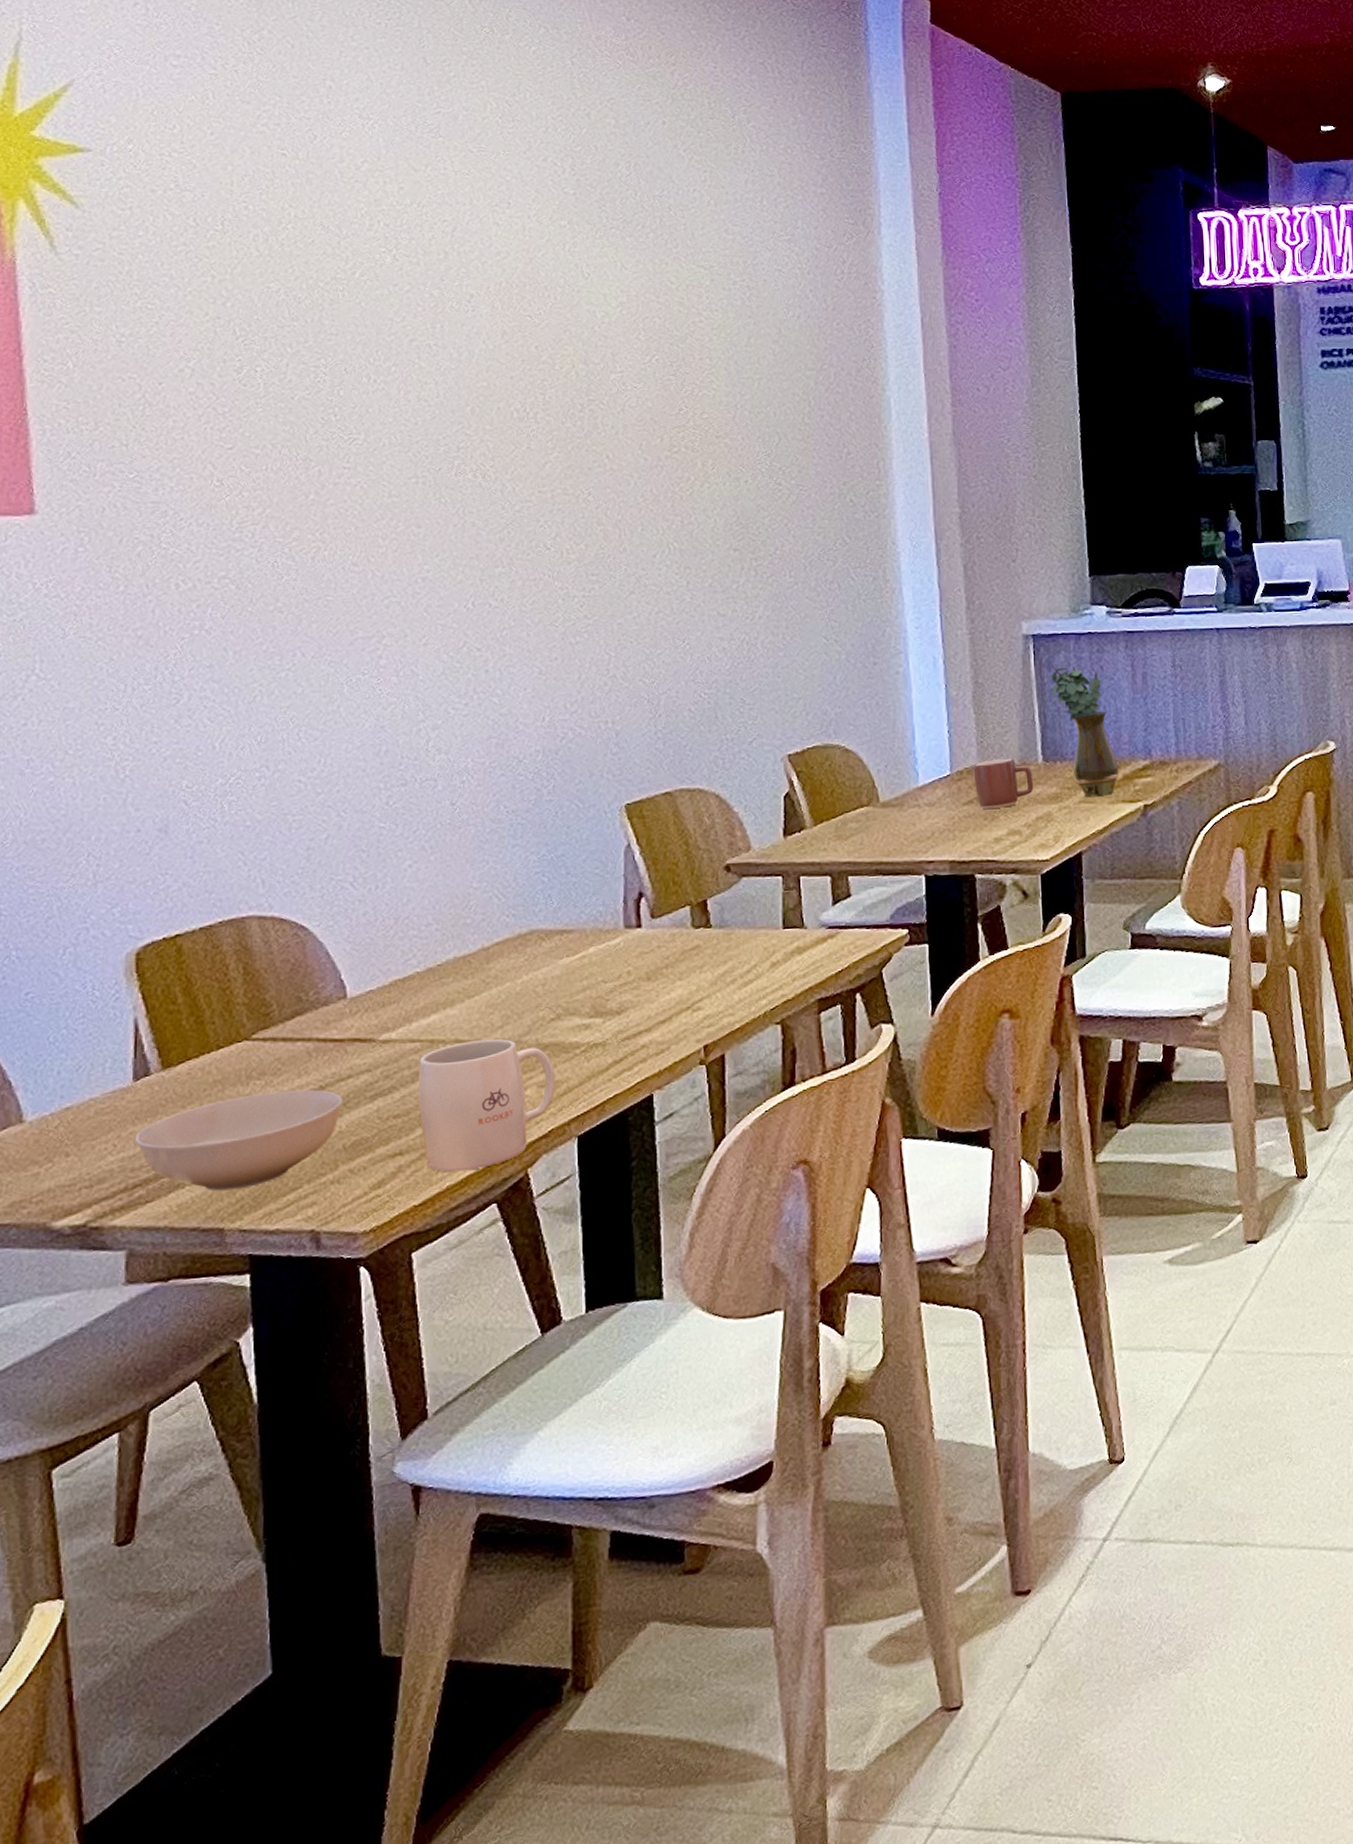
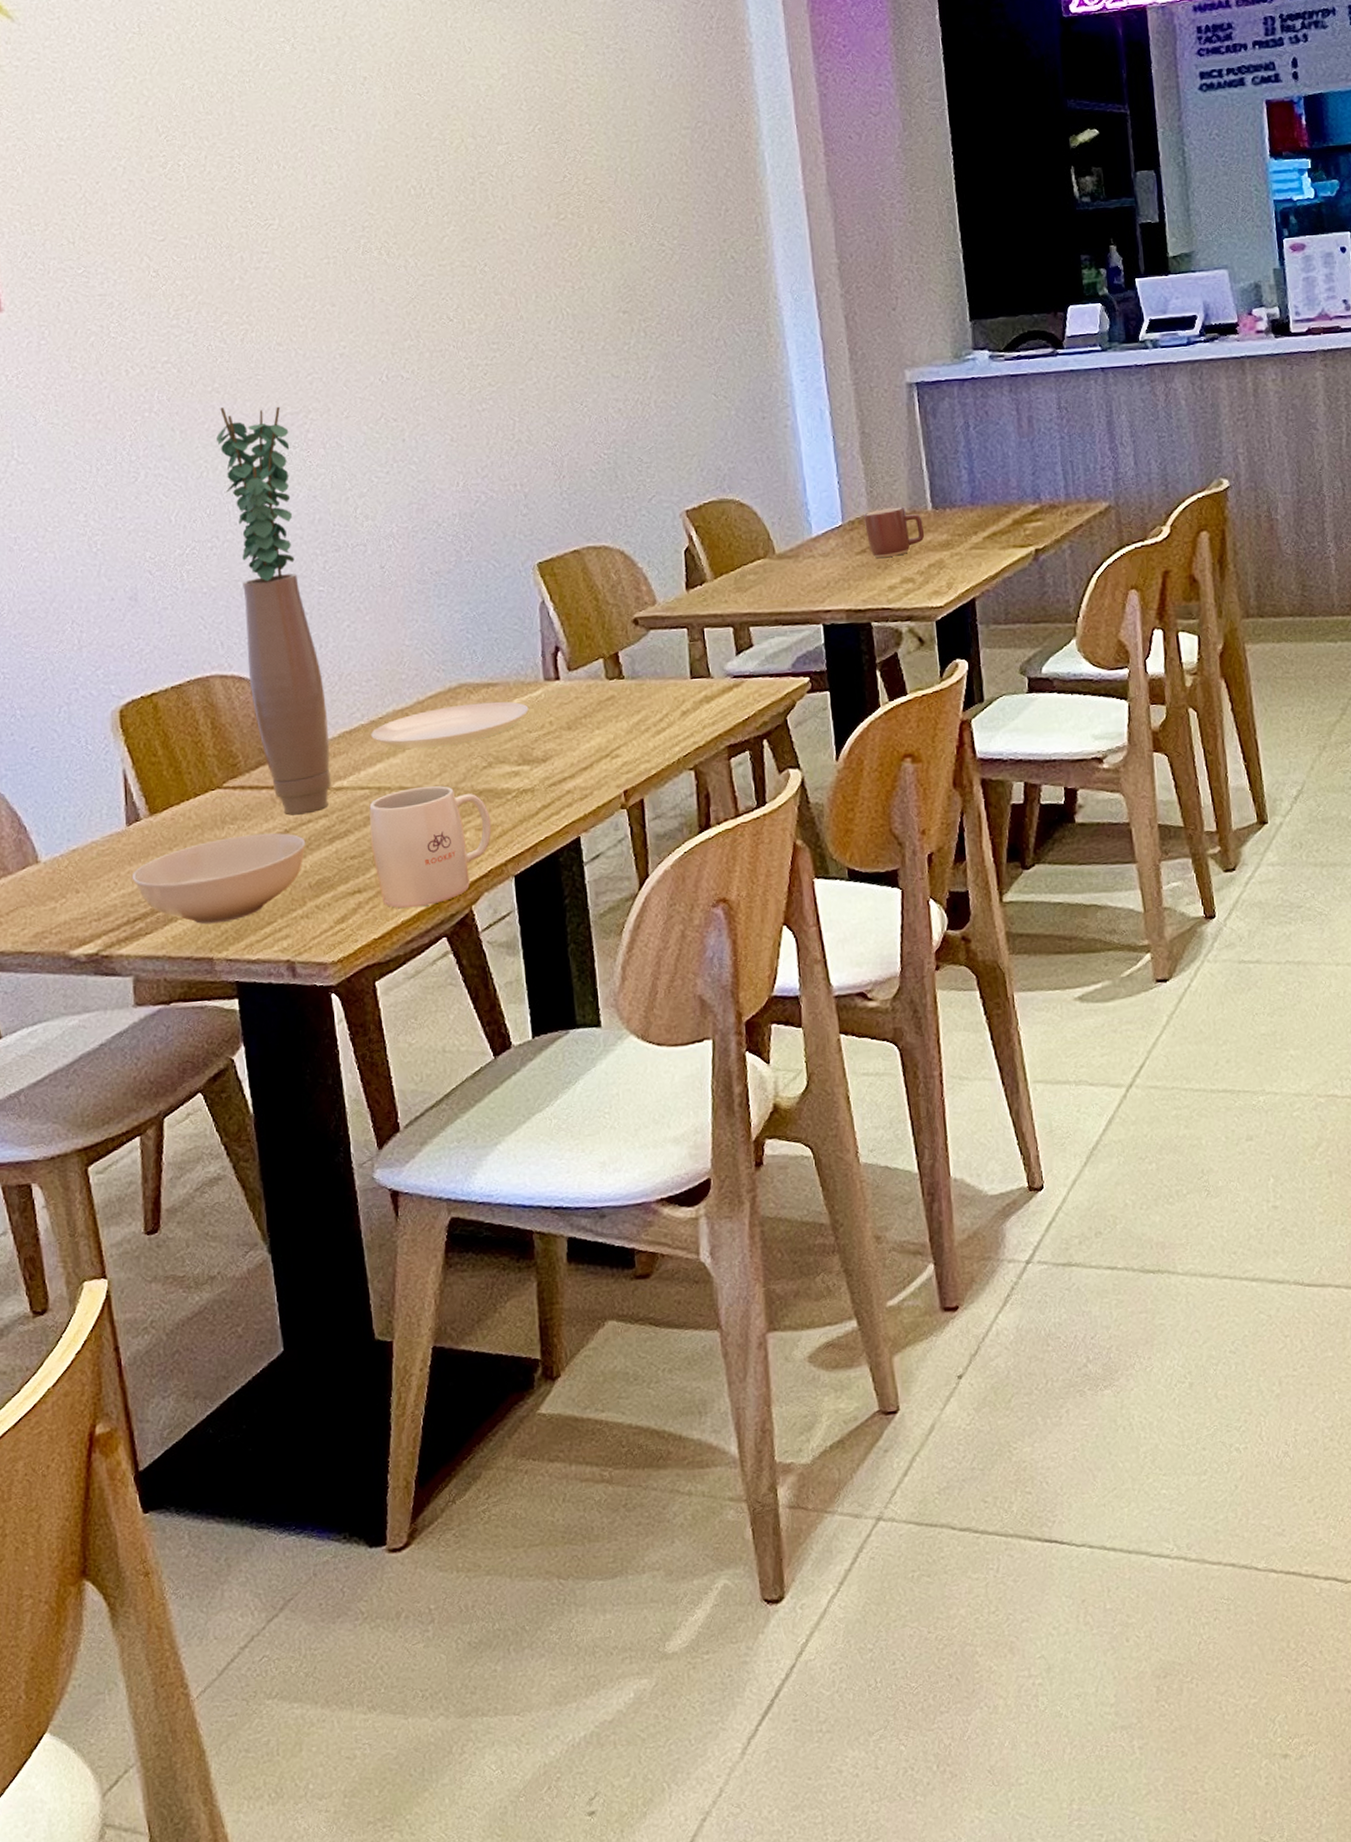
vase: none [275,628,379,1071] -> present [216,406,331,816]
plate: none [427,949,606,1000] -> present [371,701,529,750]
vase: present [1051,665,1119,797] -> none [936,412,1009,543]

